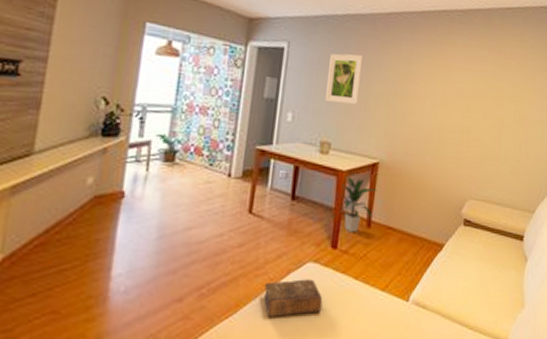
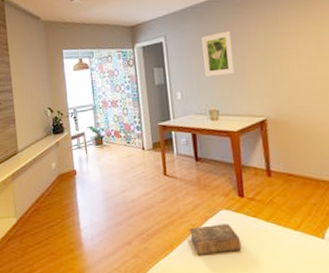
indoor plant: present [332,176,378,233] -> none [233,134,271,183]

